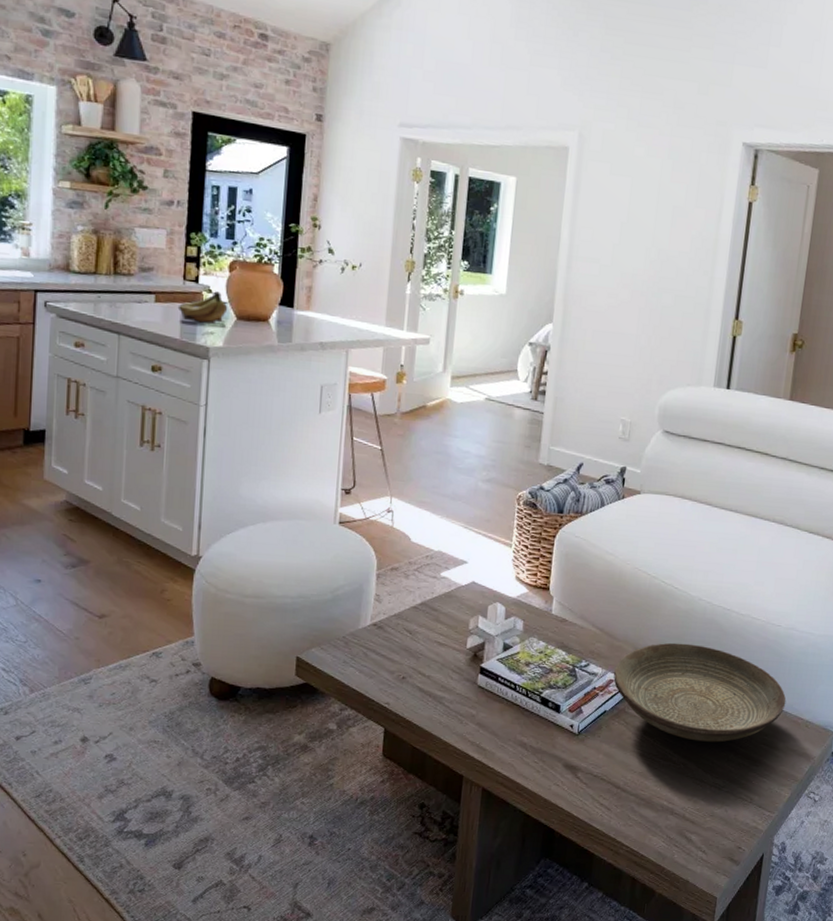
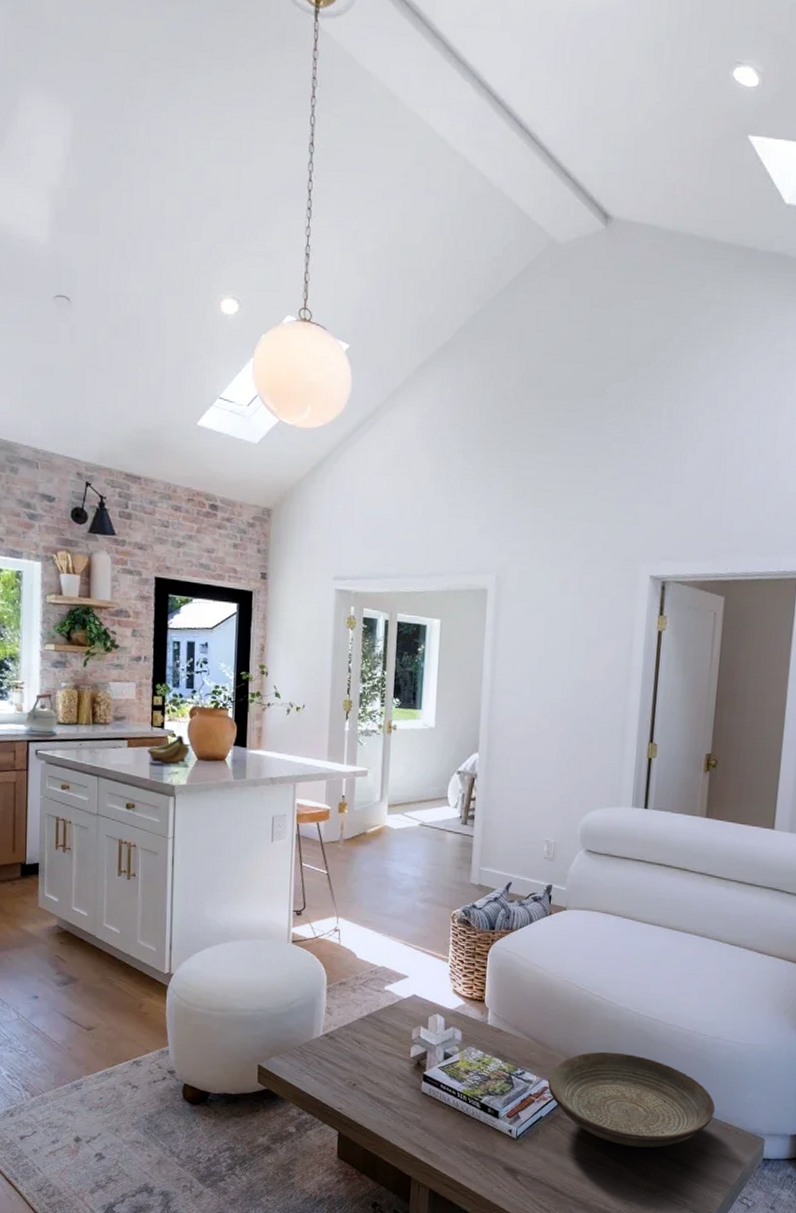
kettle: none [34,237,73,282] -> present [26,693,58,733]

